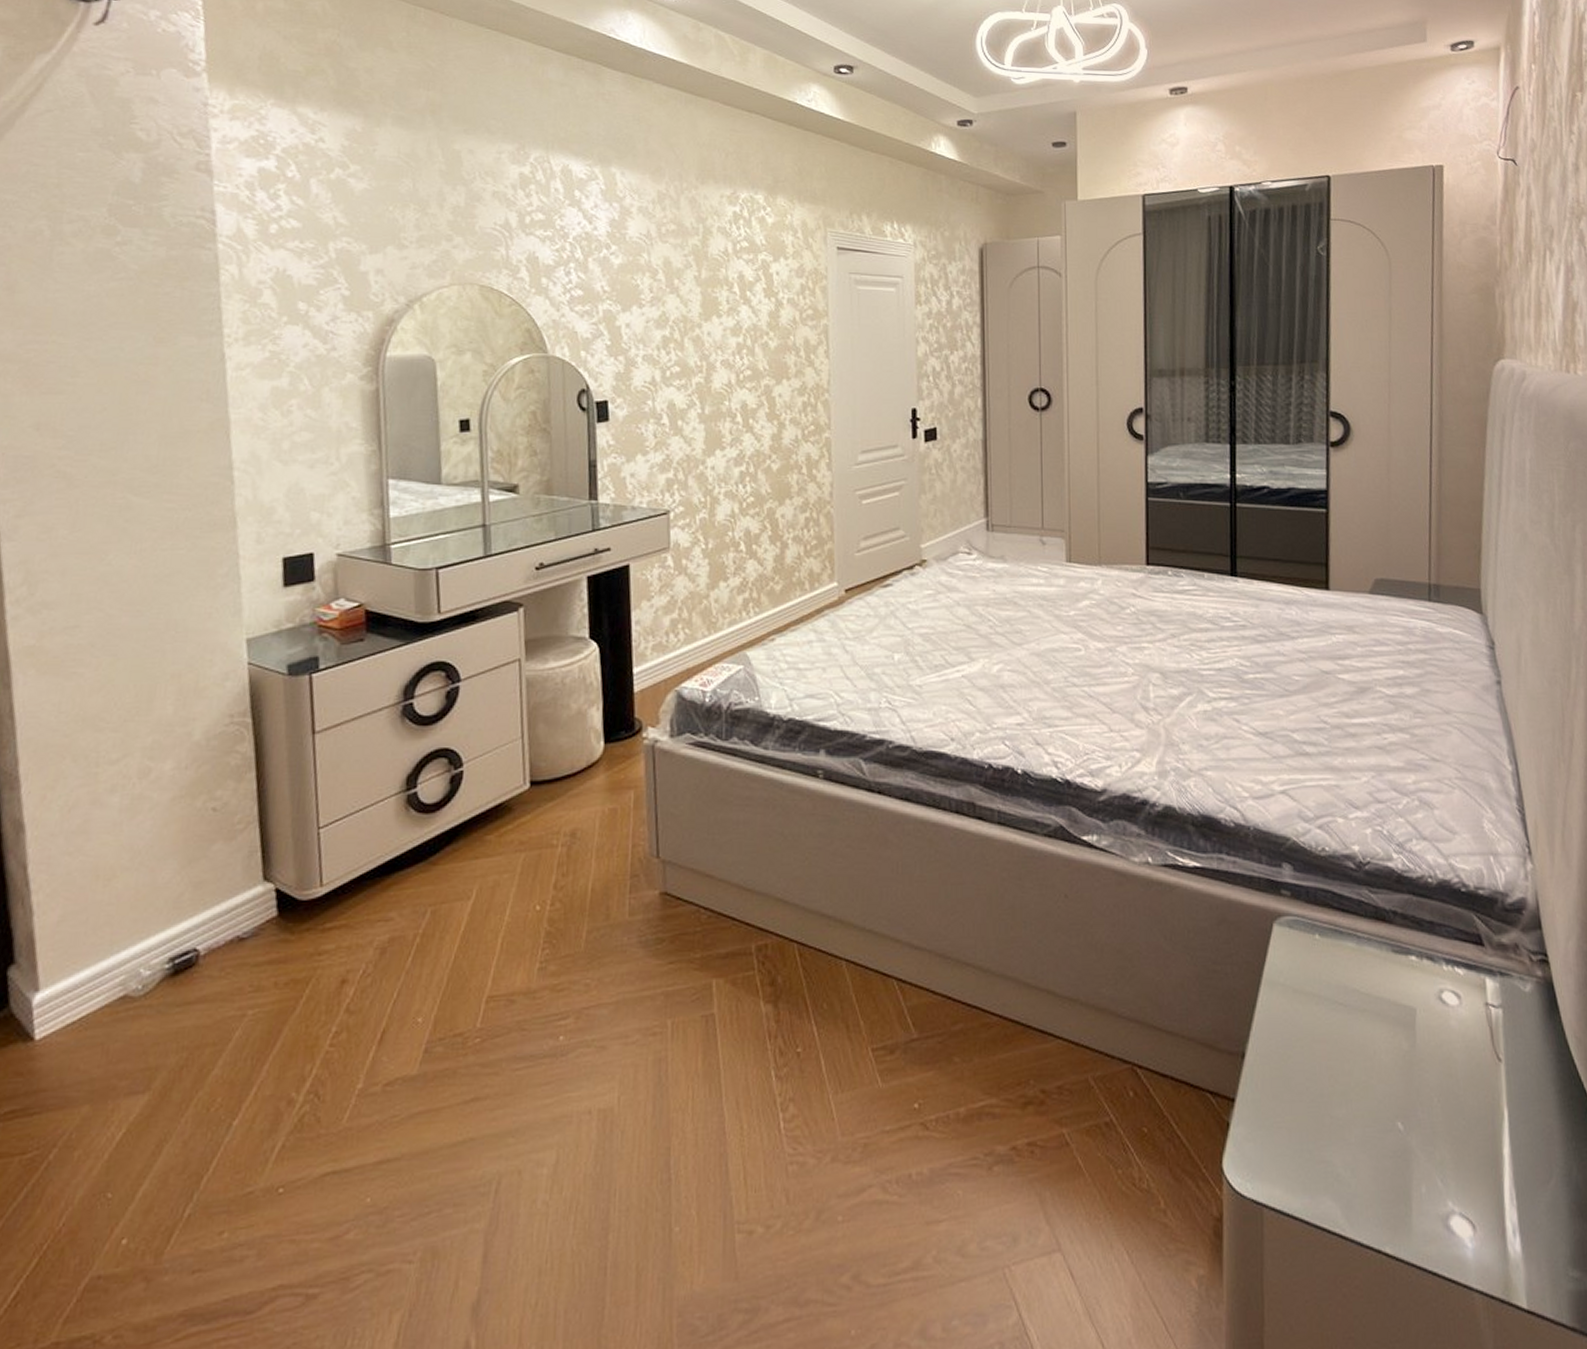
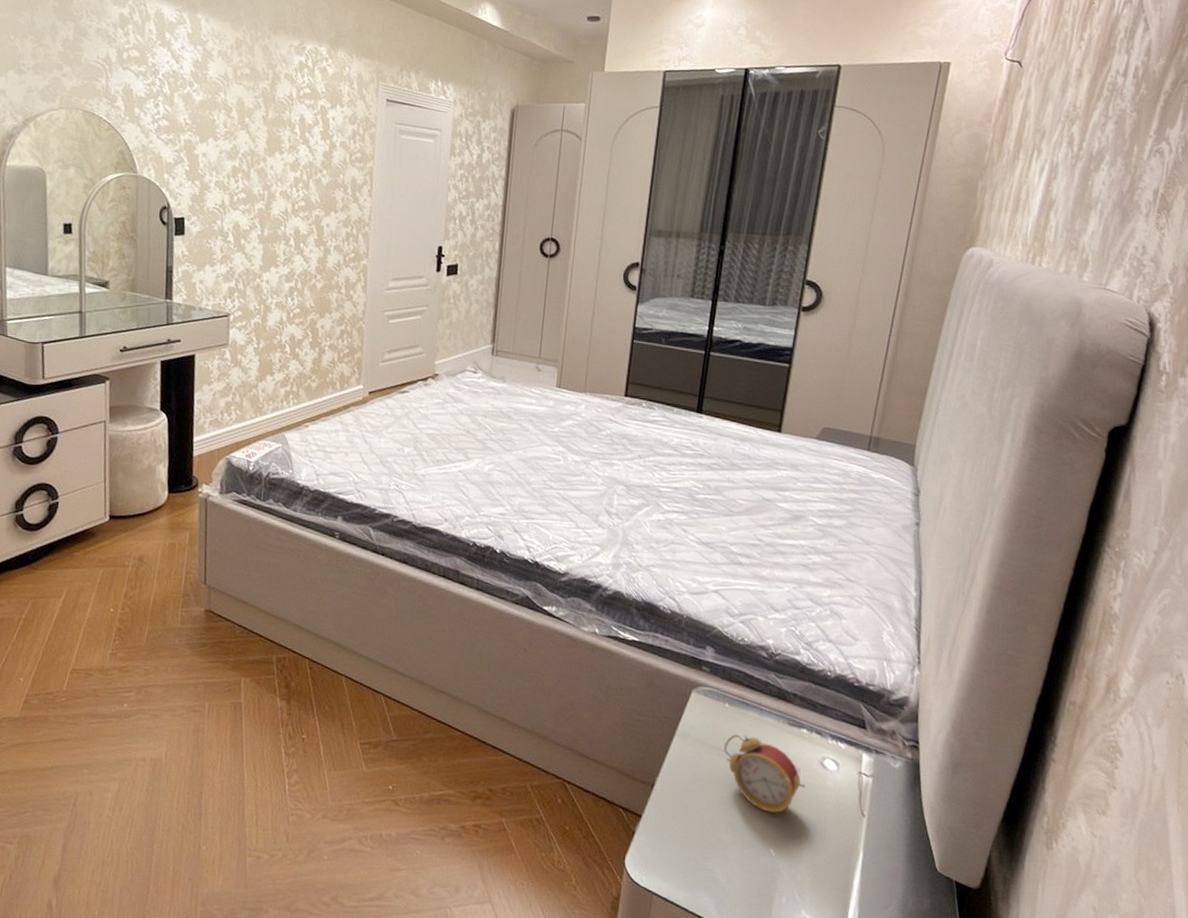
alarm clock: none [1321,972,1426,1073] -> present [723,734,806,813]

